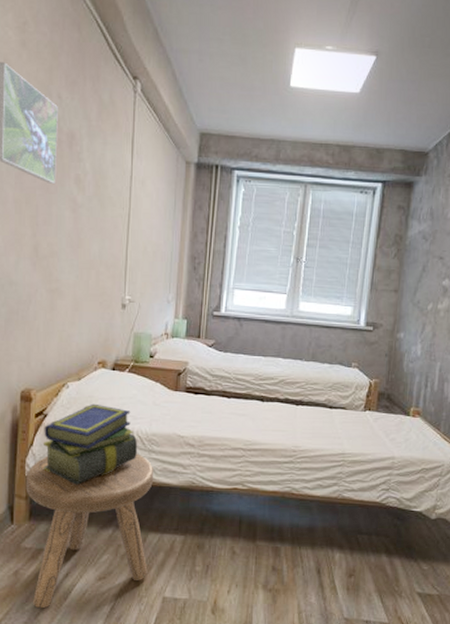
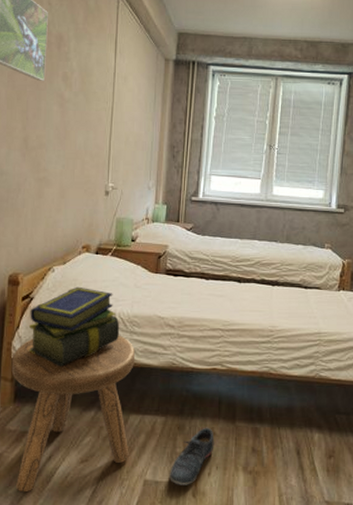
shoe: none [189,546,234,602] -> present [170,427,214,485]

